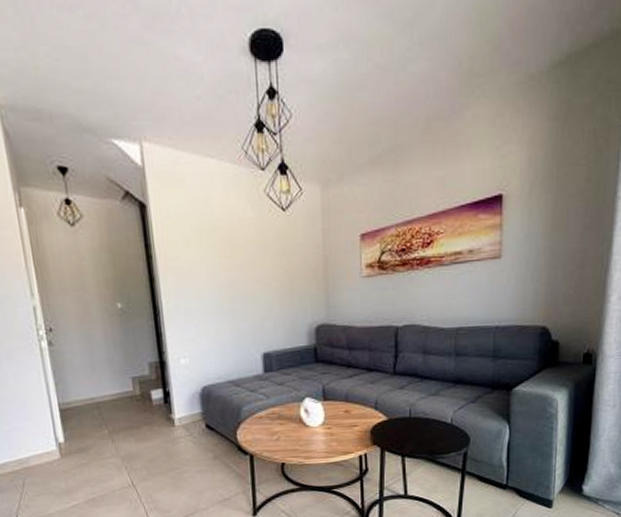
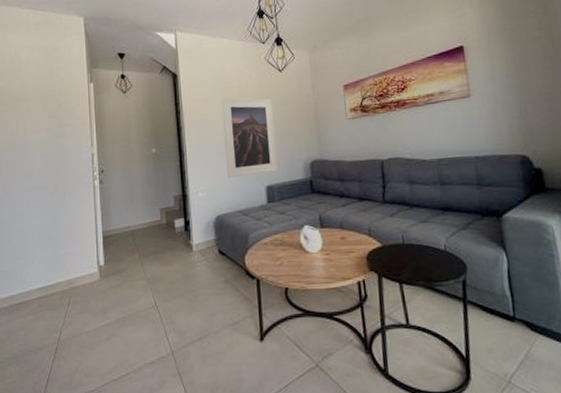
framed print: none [207,241,278,343] -> present [221,97,278,178]

